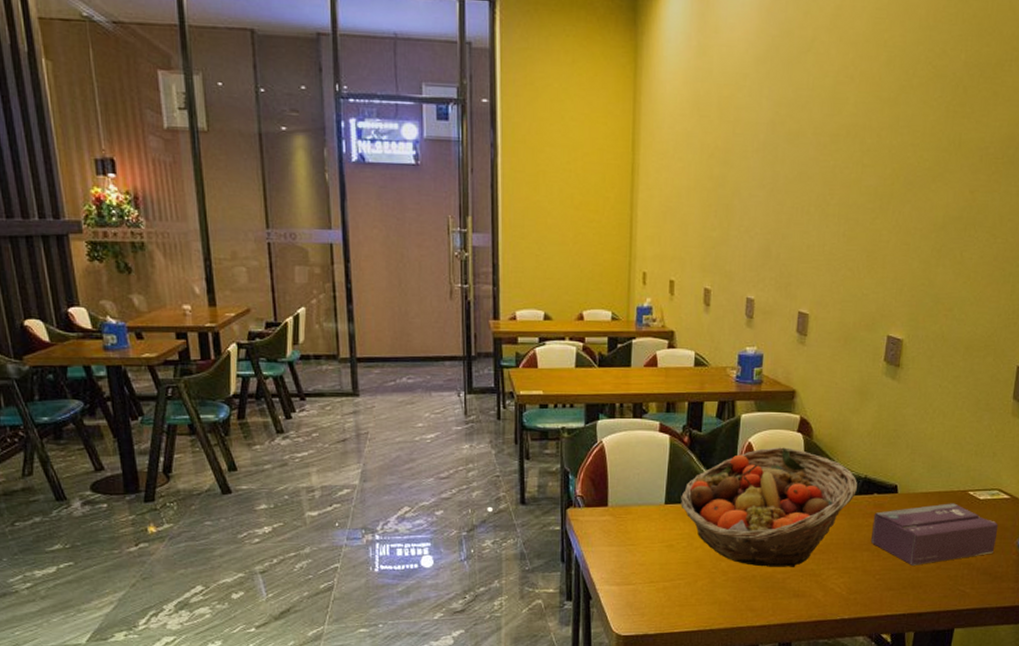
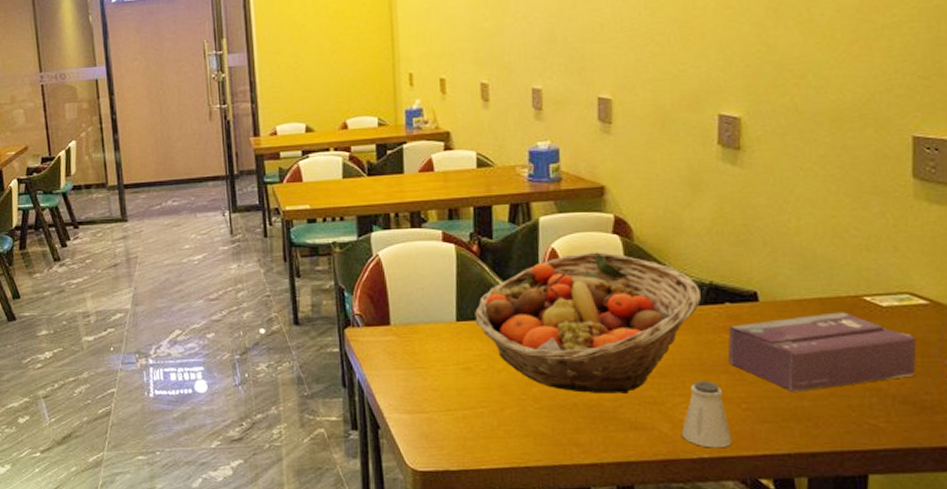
saltshaker: none [830,556,866,611] -> present [681,380,732,449]

